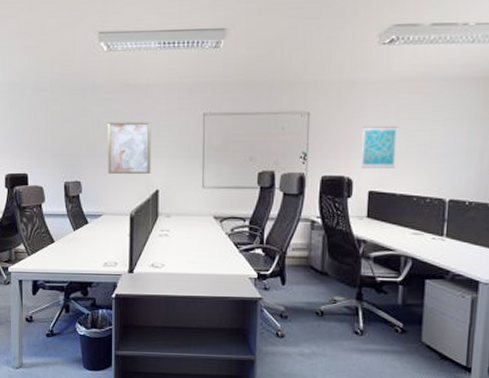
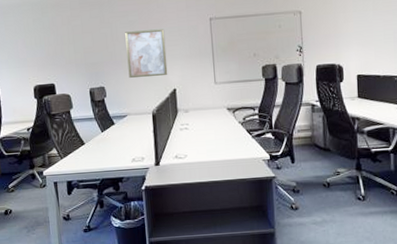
wall art: present [361,127,399,168] -> none [347,18,377,56]

